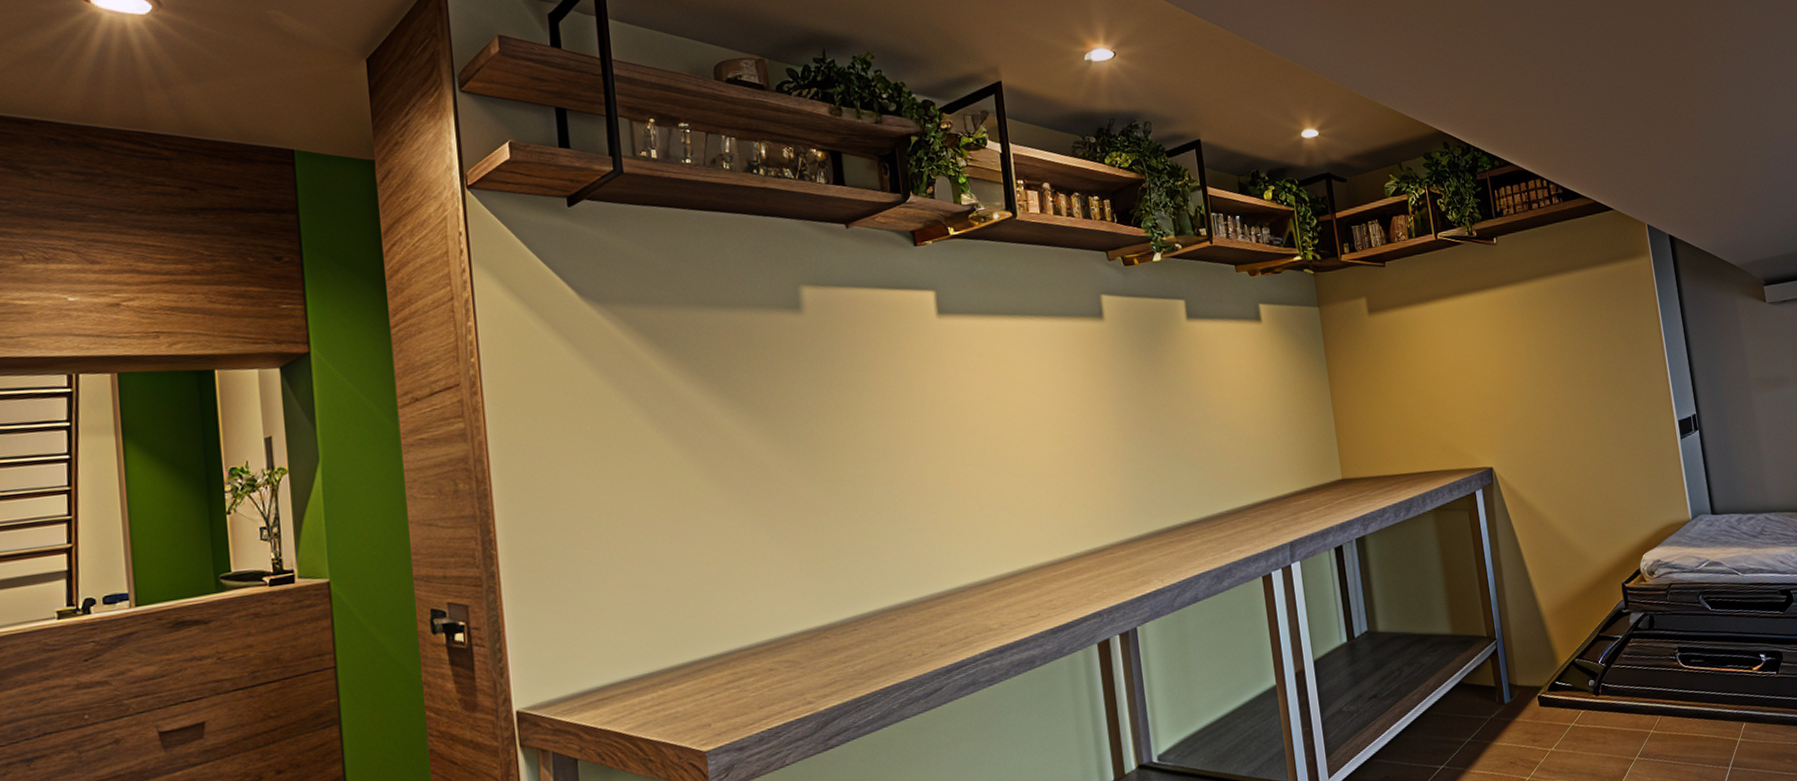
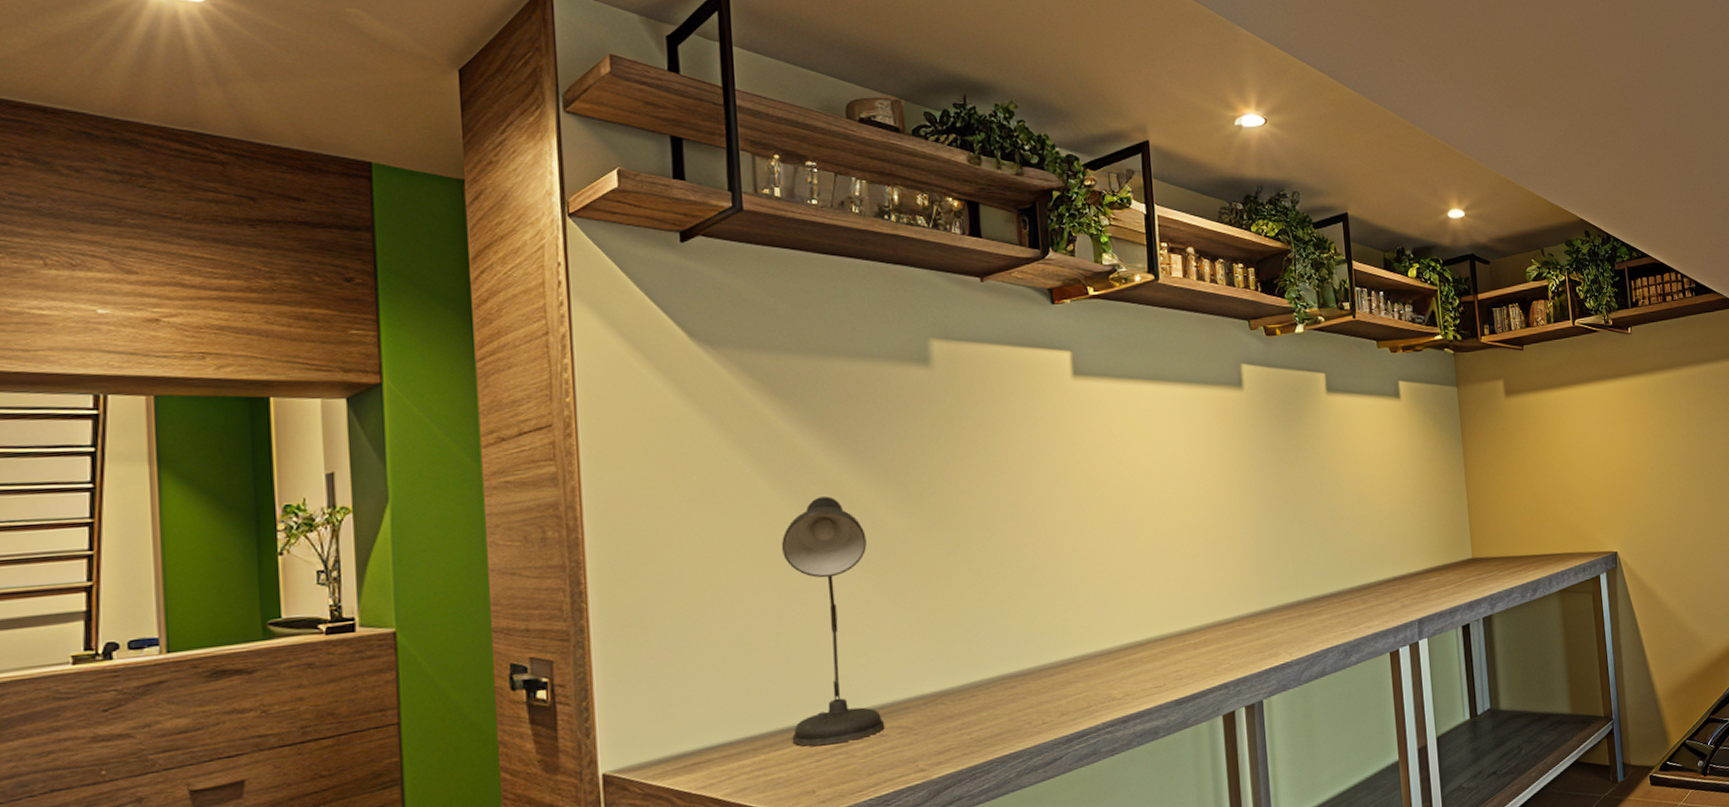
desk lamp: none [670,441,773,682] -> present [781,496,885,747]

